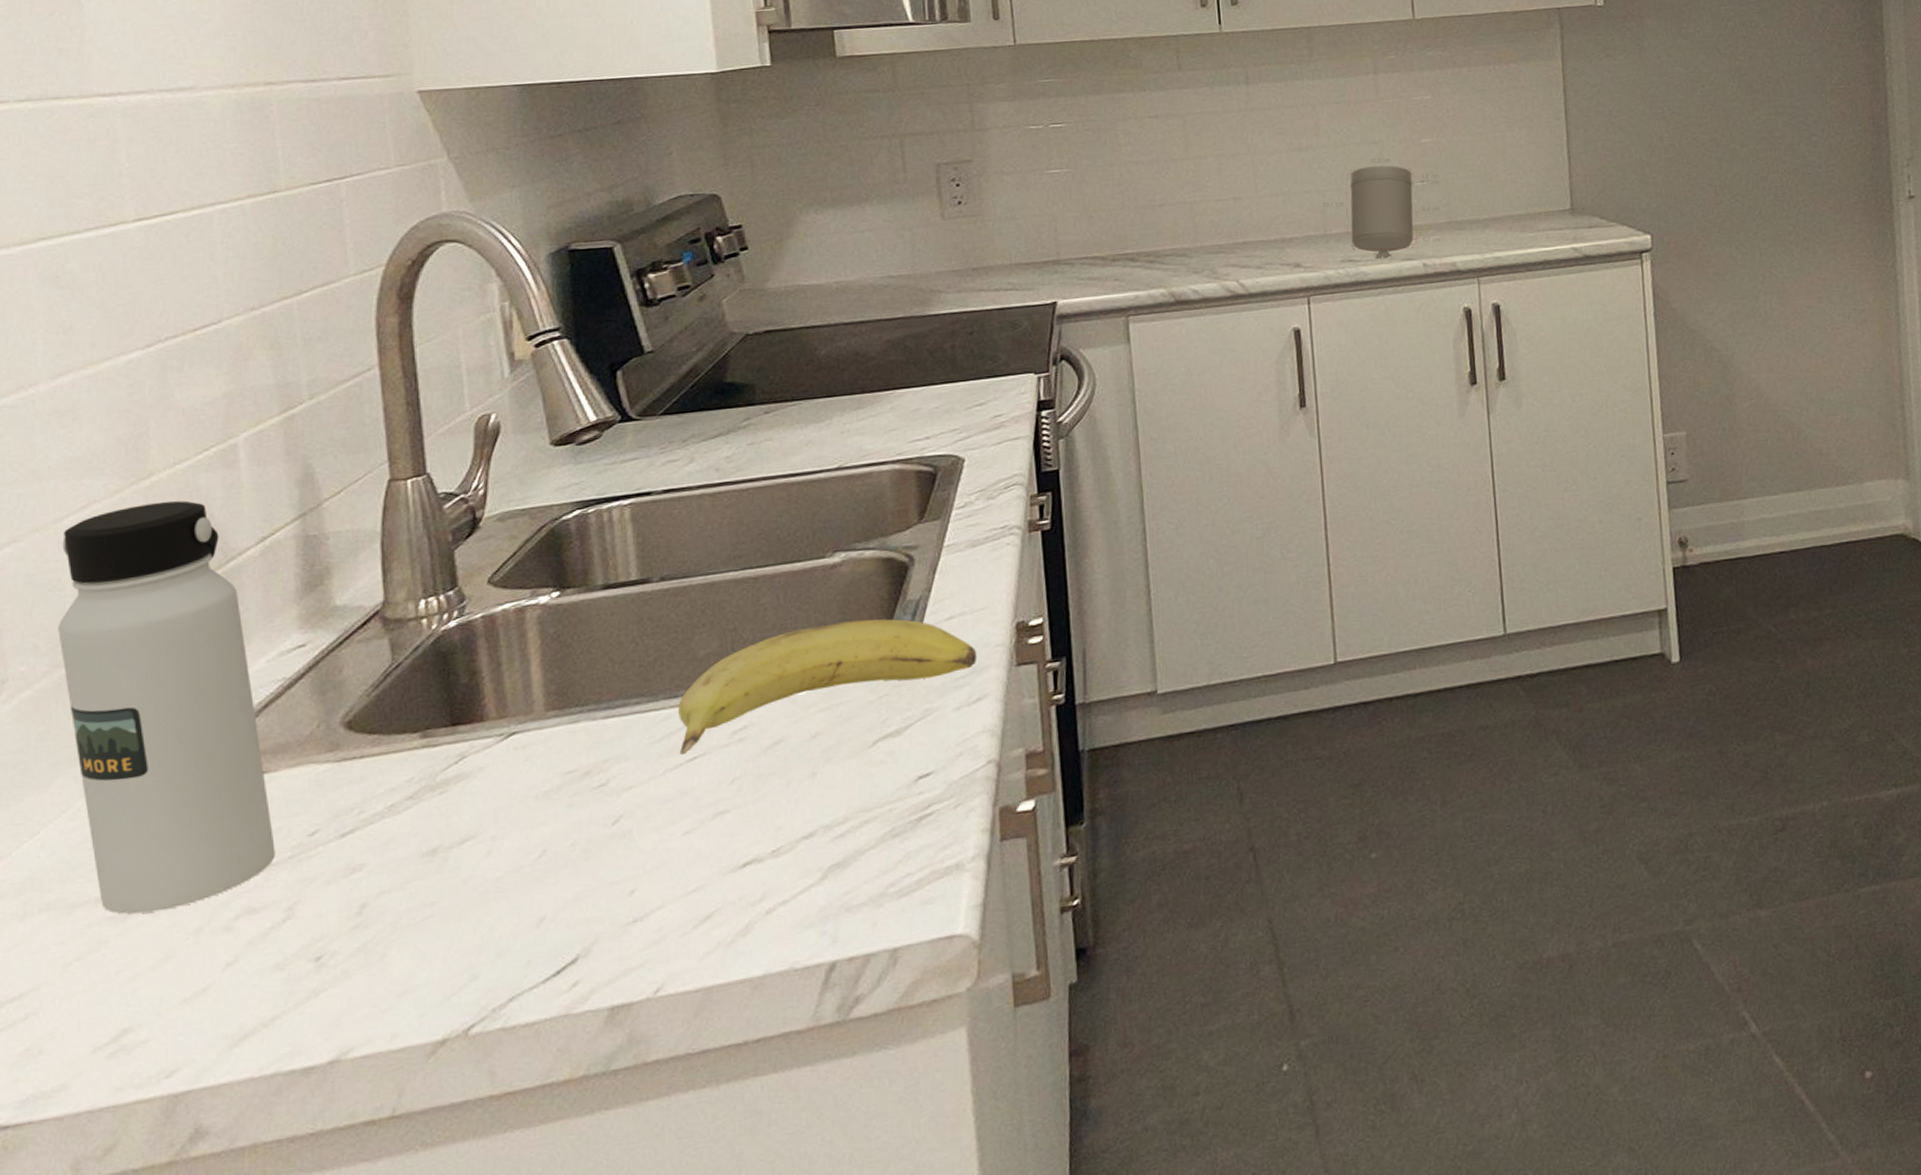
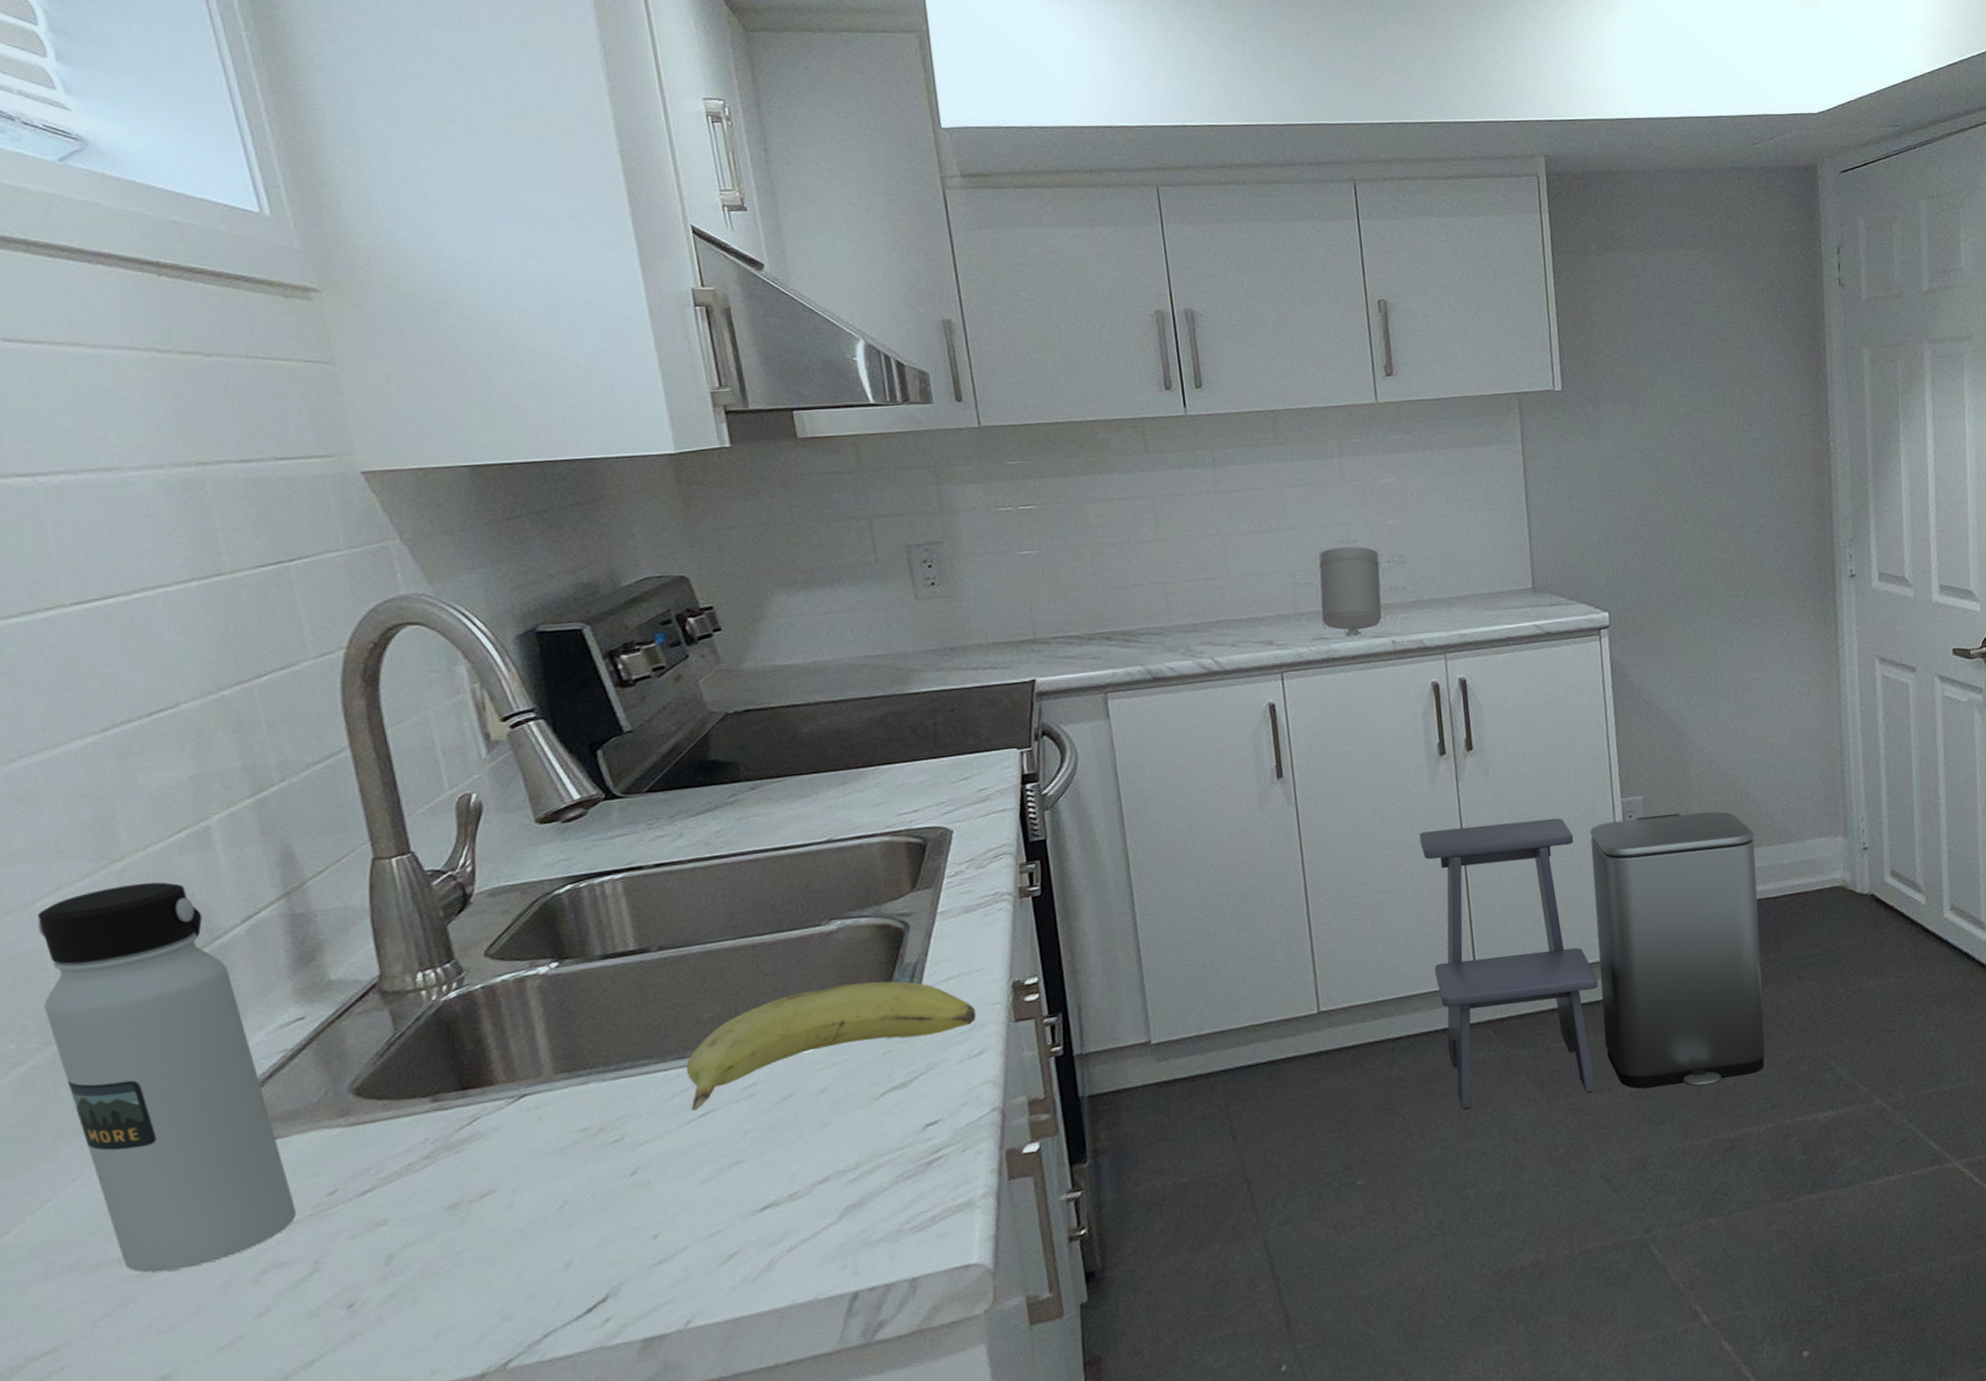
step stool: none [1447,454,1637,775] -> present [1419,817,1599,1109]
pedal bin: none [1629,449,1821,757] -> present [1590,811,1766,1089]

